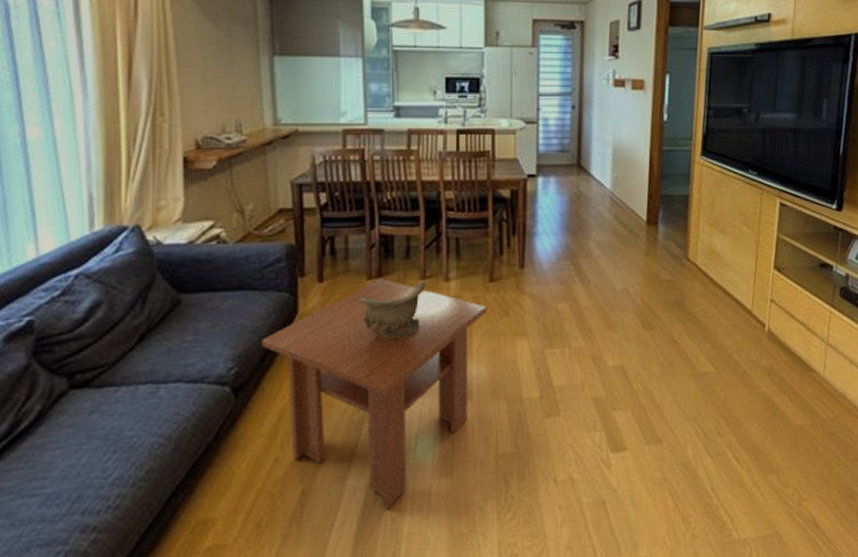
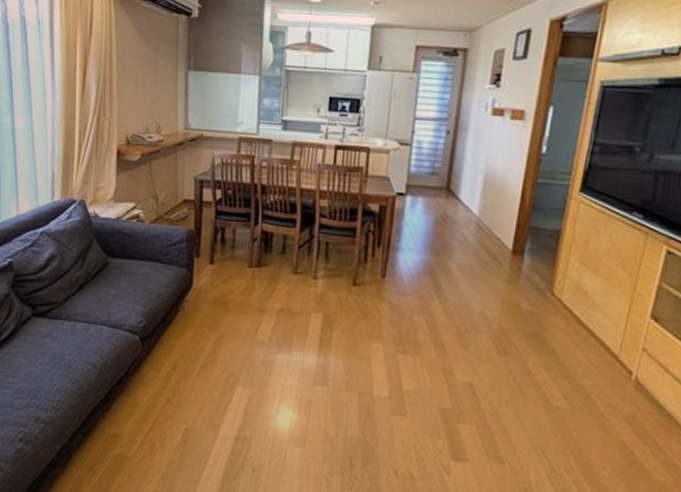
coffee table: present [261,279,487,509] -> none [163,268,348,461]
decorative bowl: present [358,280,425,338] -> none [240,275,296,322]

